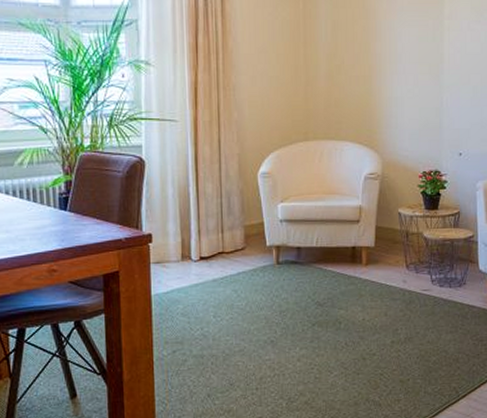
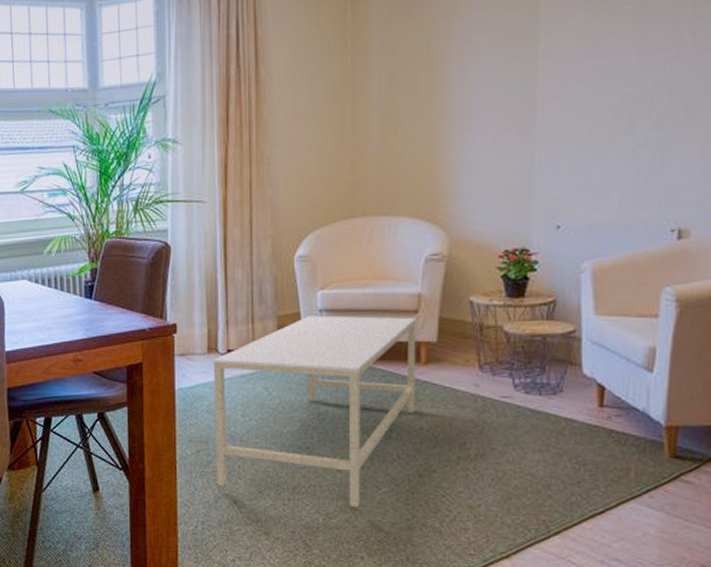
coffee table: none [186,225,359,390] -> present [213,315,417,507]

